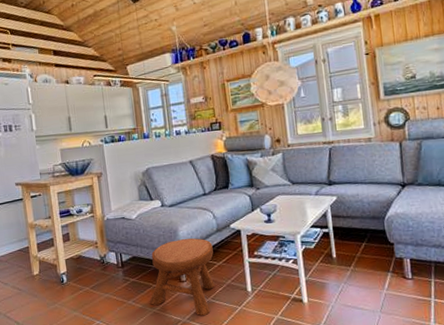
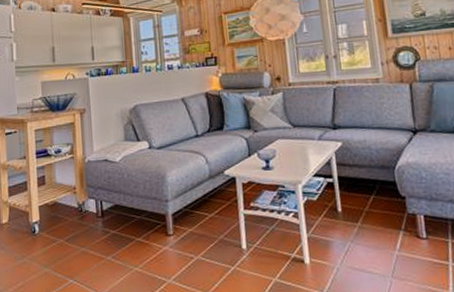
stool: present [149,238,215,316] -> none [130,185,206,277]

